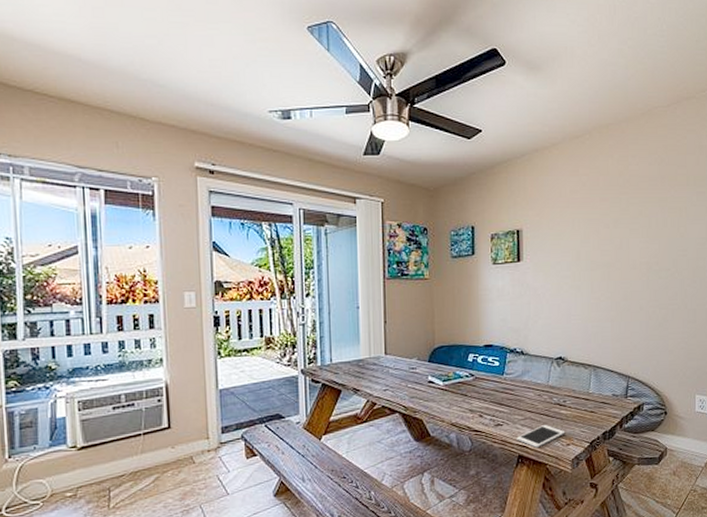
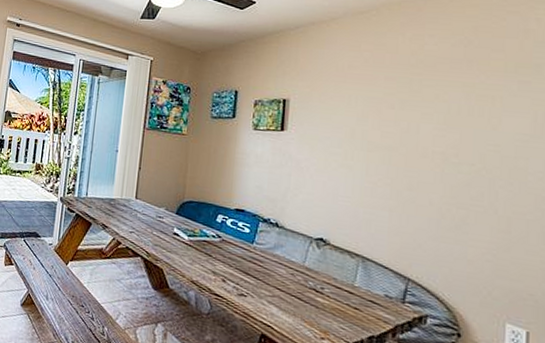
cell phone: present [517,425,565,448] -> none [261,308,320,332]

